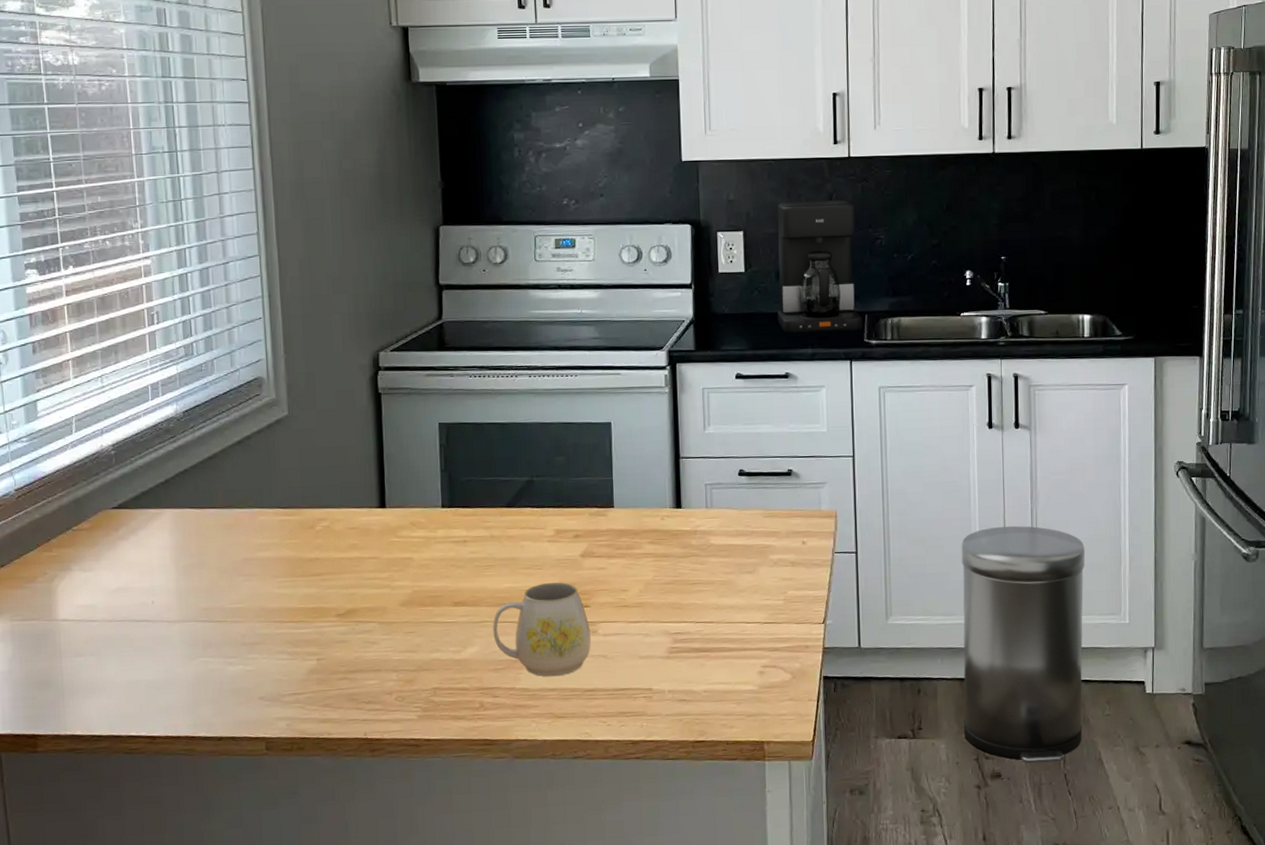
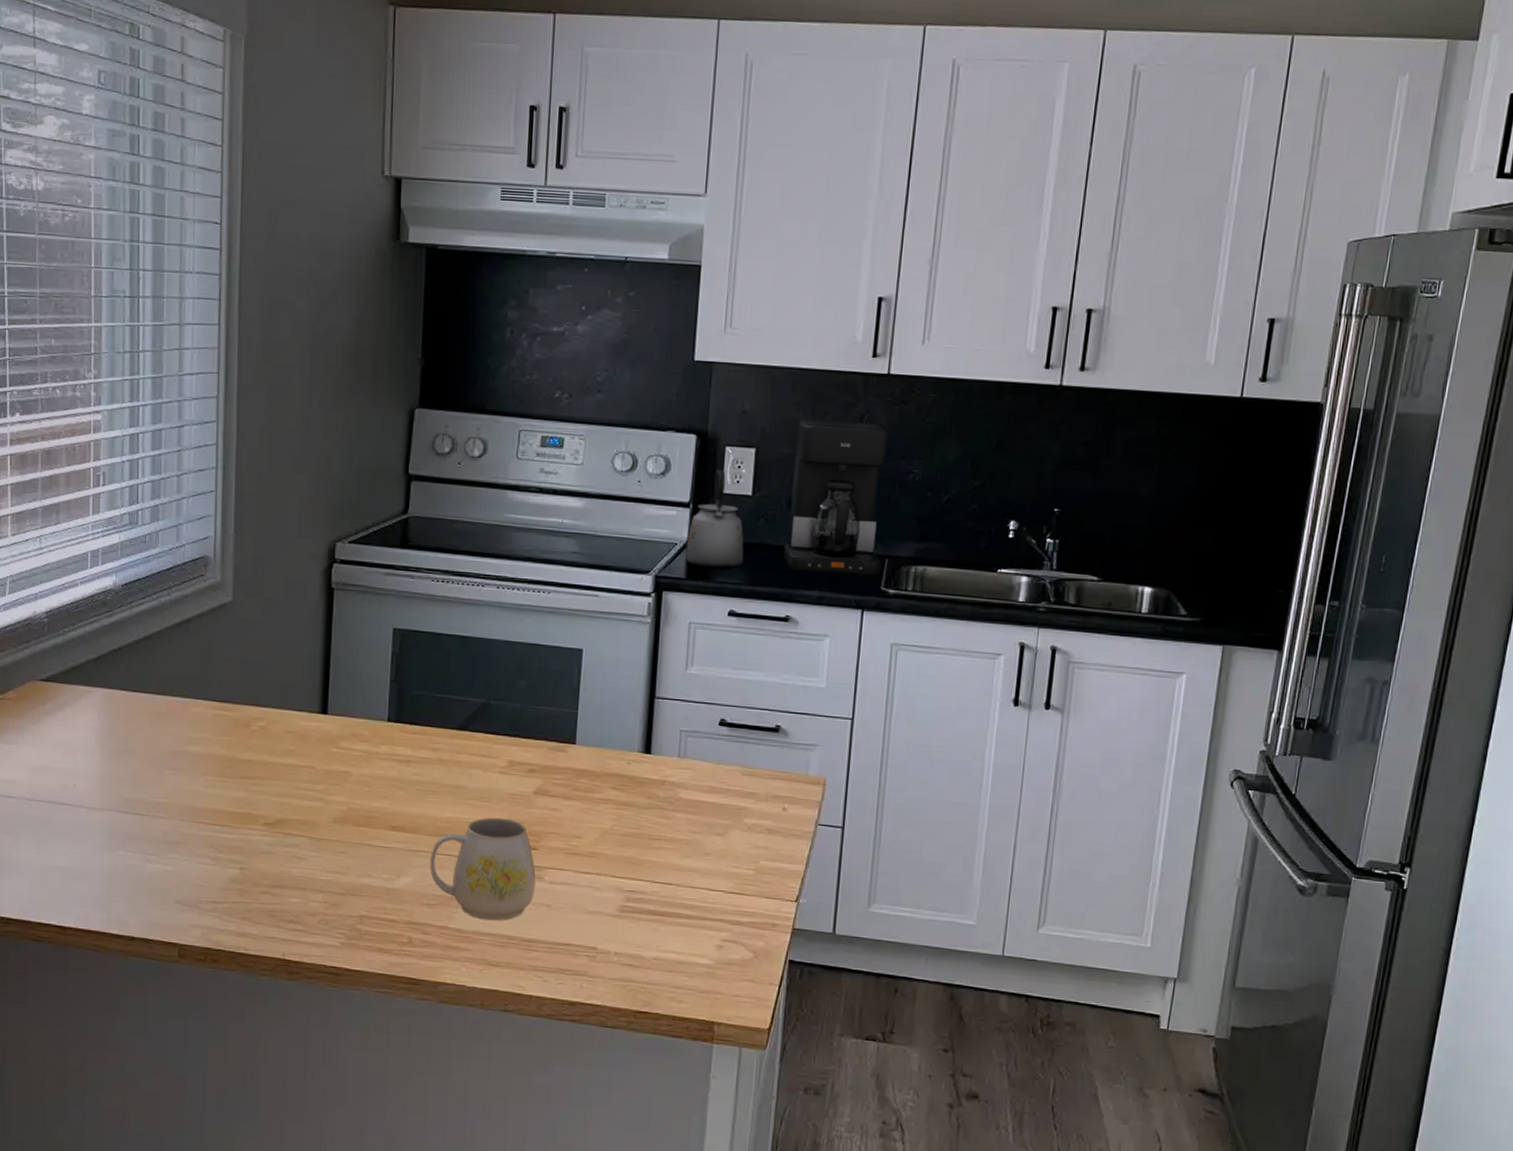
kettle: none [692,252,744,341] -> present [685,469,744,571]
pedal bin: present [961,525,1086,764] -> none [941,818,1110,1091]

